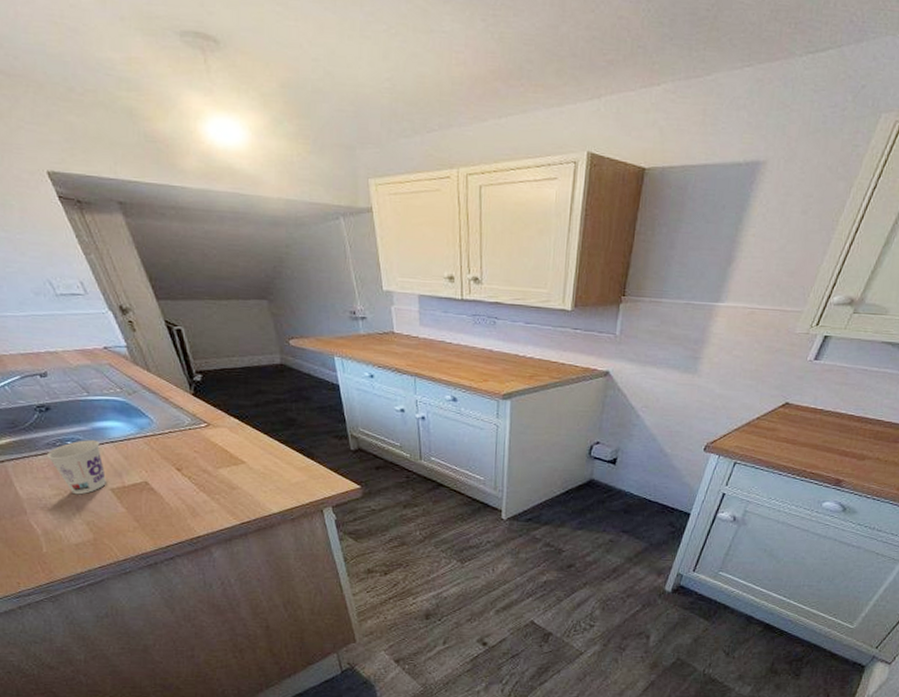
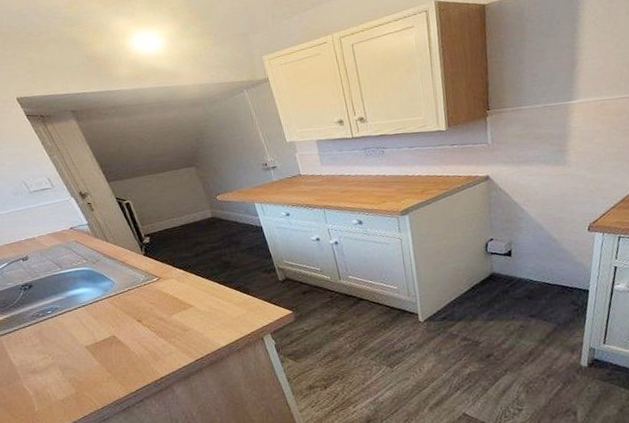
cup: present [46,440,106,495] -> none [32,307,82,356]

